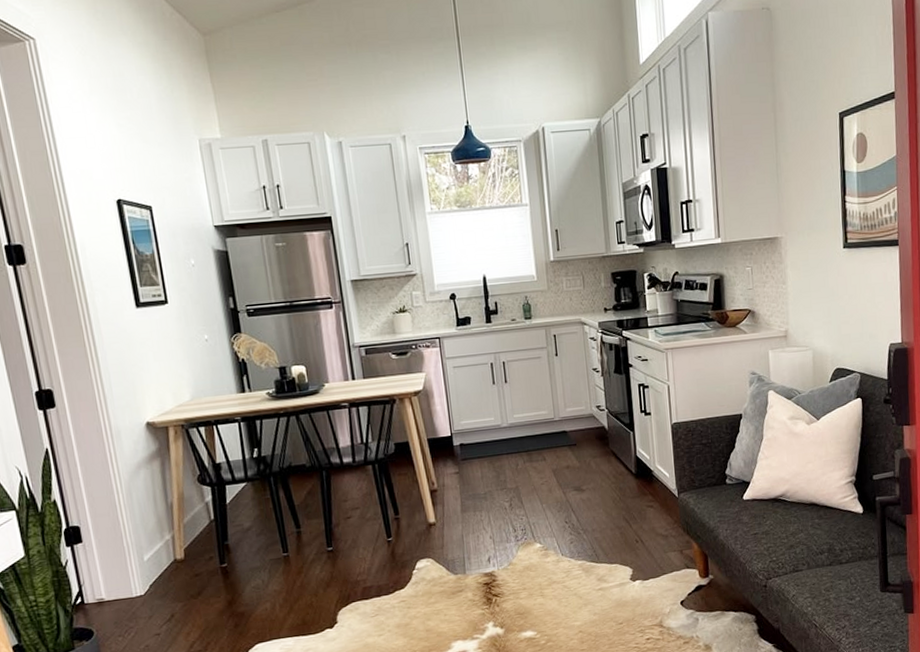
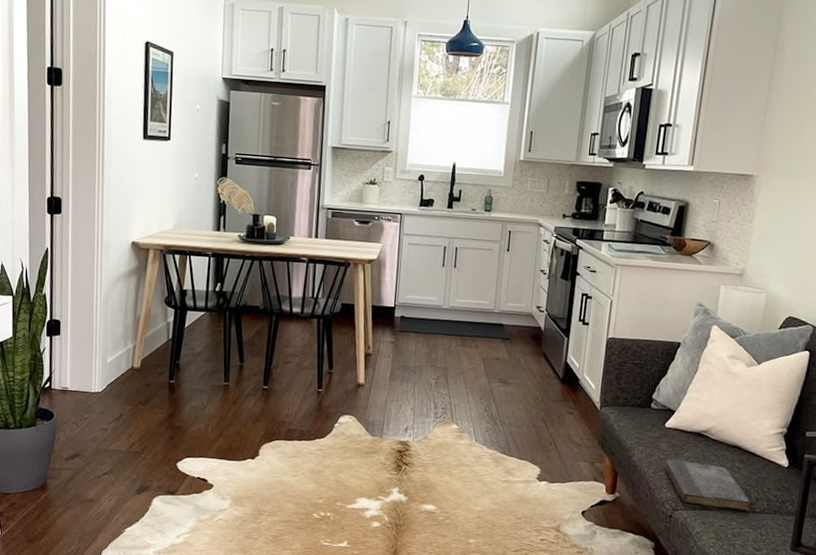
book: none [750,526,836,570] -> present [665,459,750,511]

